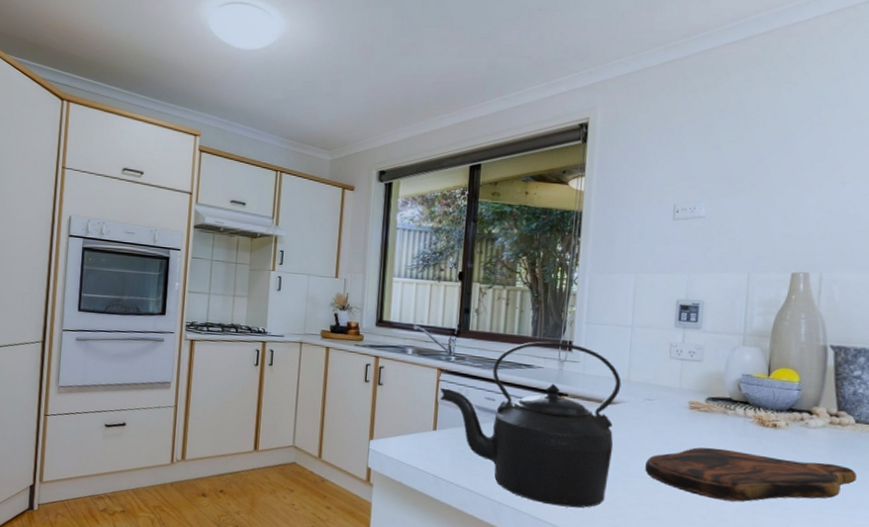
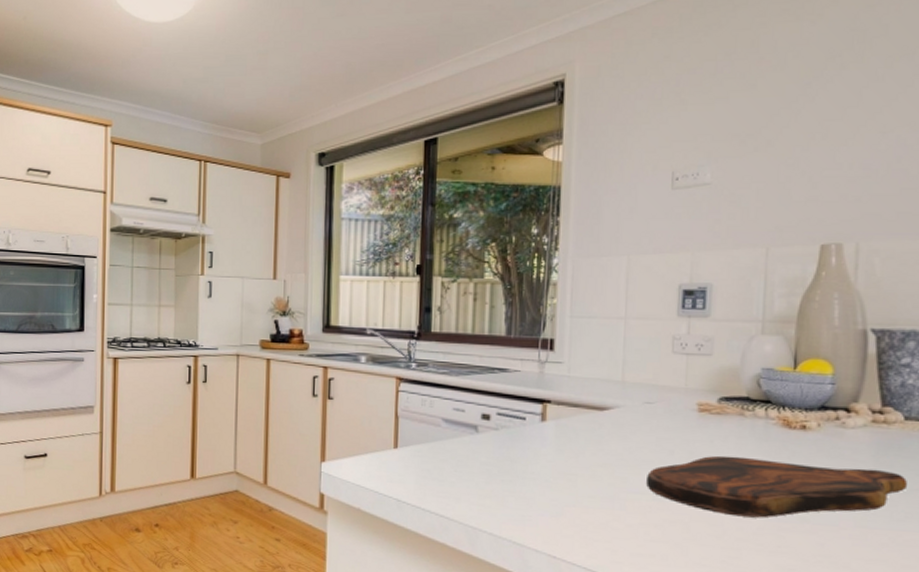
kettle: present [440,341,622,508] -> none [399,340,615,531]

